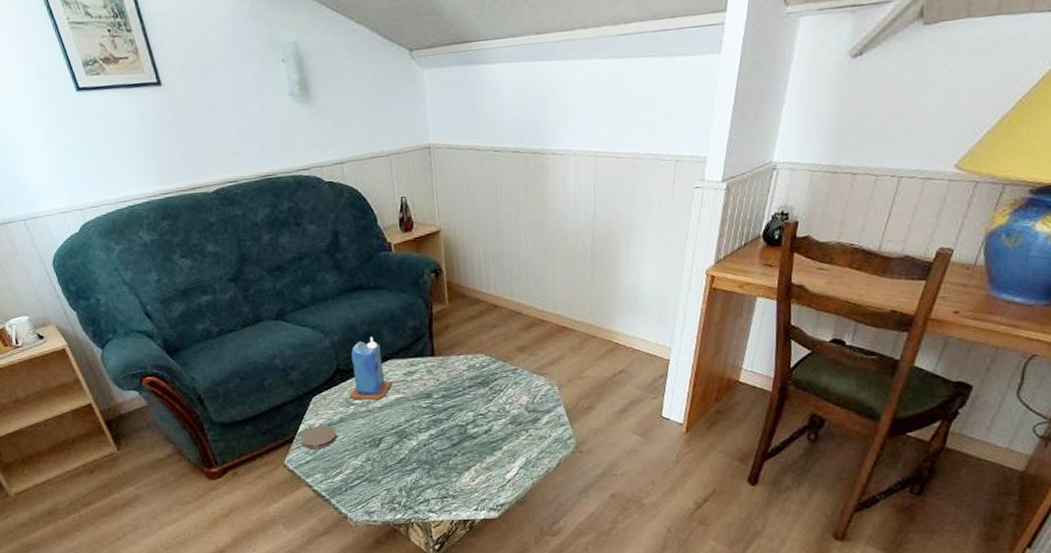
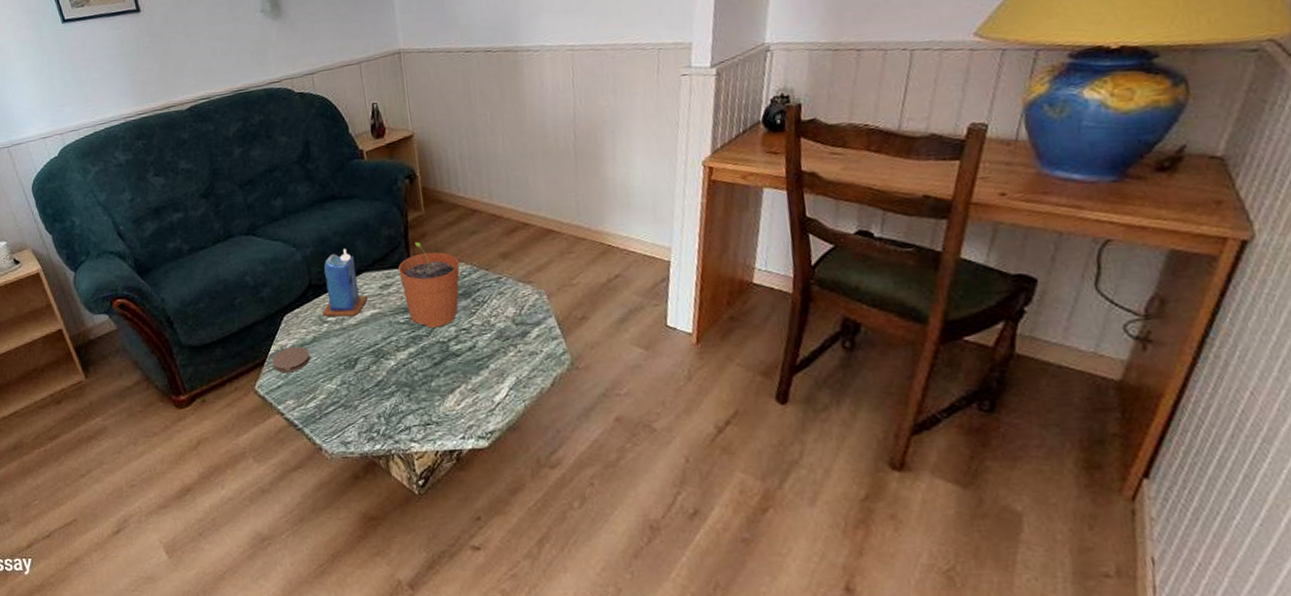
plant pot: none [421,333,480,413] -> present [398,242,460,328]

